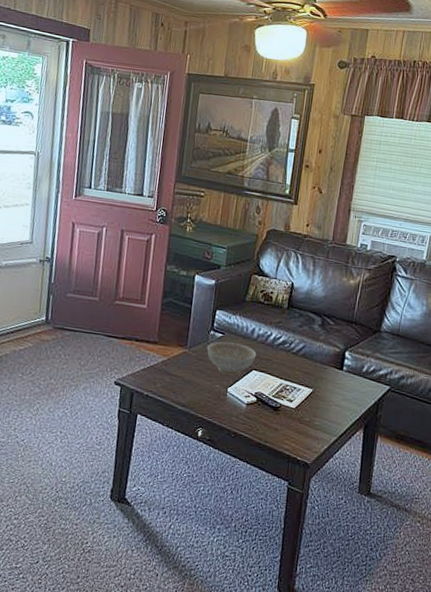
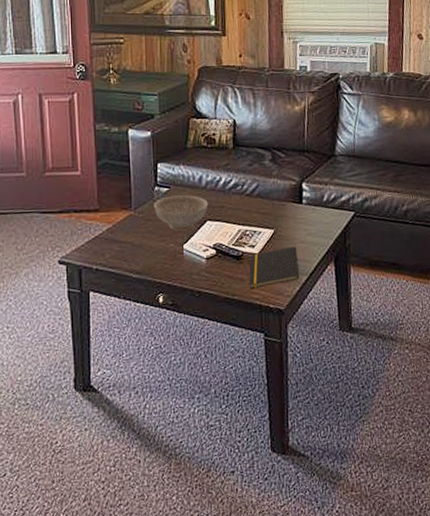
notepad: none [282,407,331,440] -> present [249,246,299,289]

